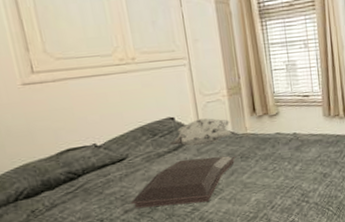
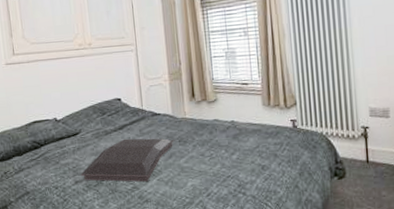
decorative pillow: present [169,118,232,147] -> none [116,101,172,127]

